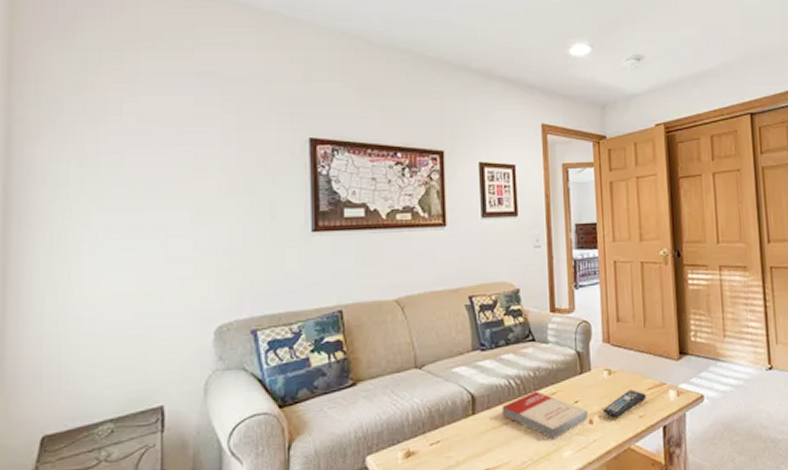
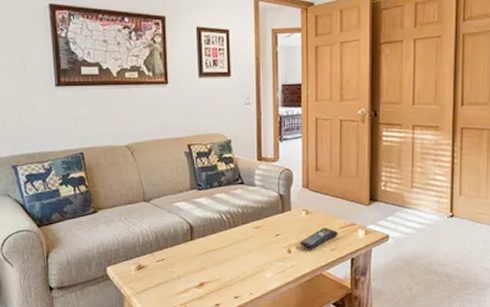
book: present [502,391,589,440] -> none [215,224,288,264]

